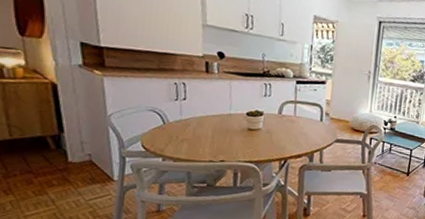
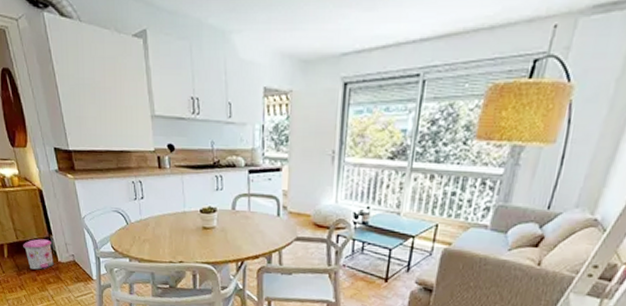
trash can: none [18,136,63,171] -> present [23,238,55,270]

